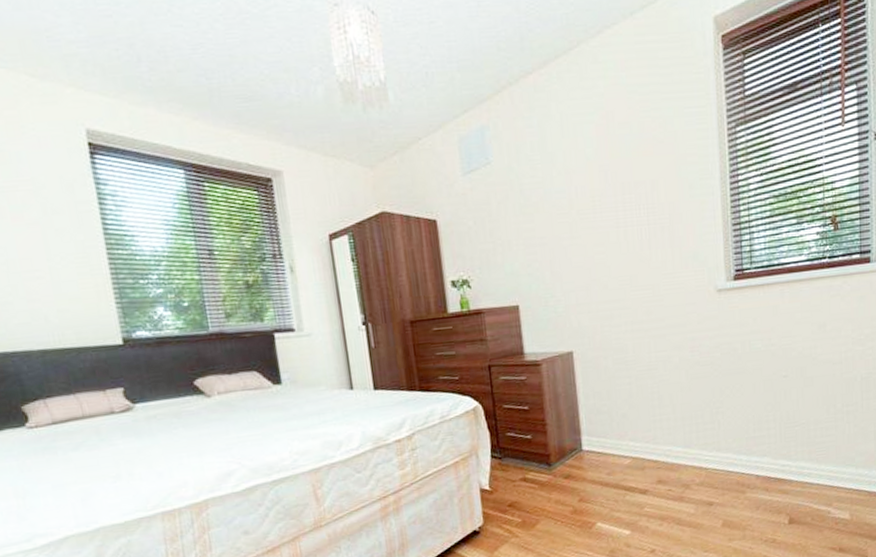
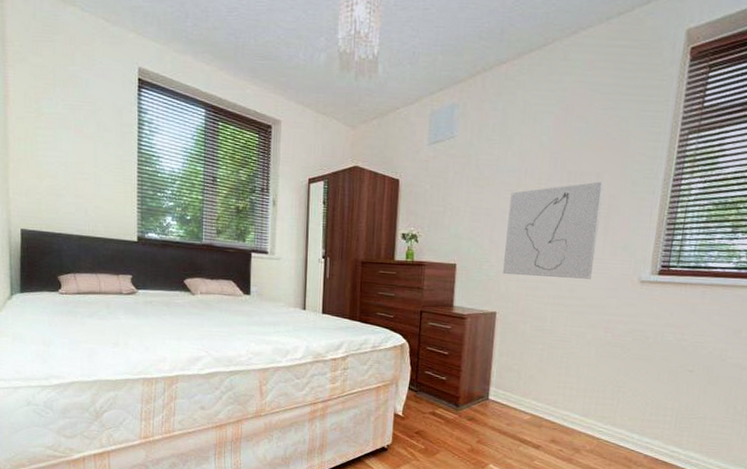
wall art: none [564,190,666,308] -> present [502,181,604,279]

